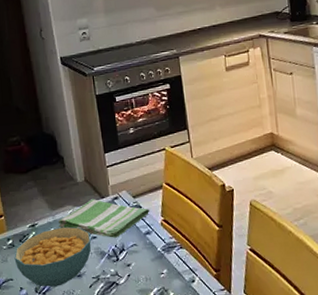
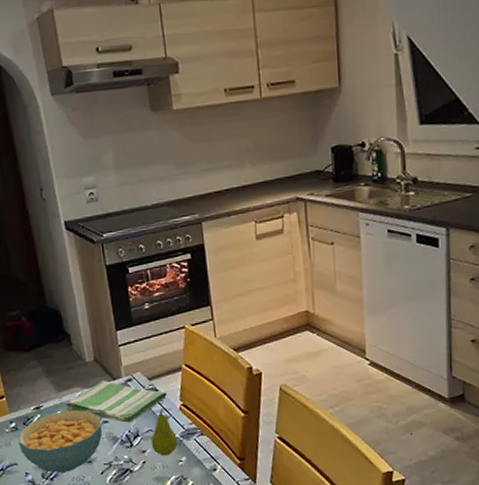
fruit: none [135,222,160,269] -> present [151,407,178,456]

